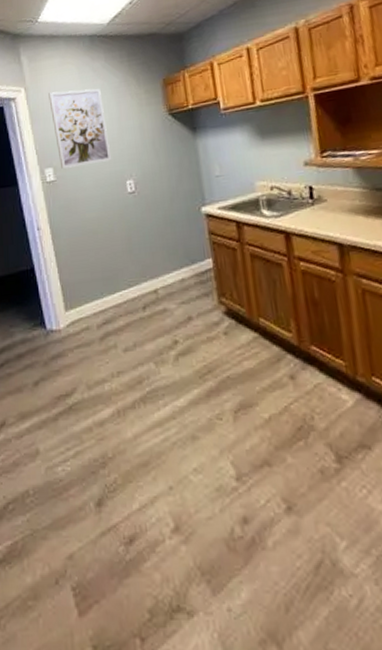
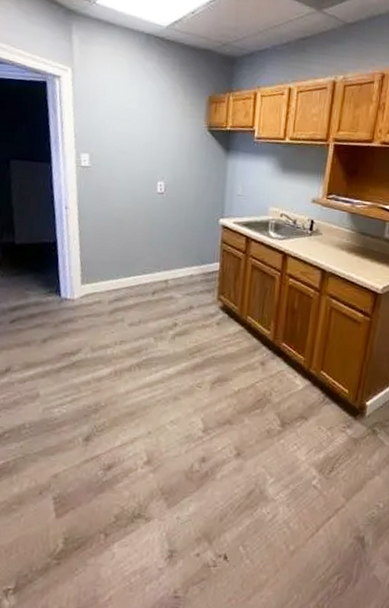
wall art: present [48,88,112,169] -> none [95,80,149,160]

